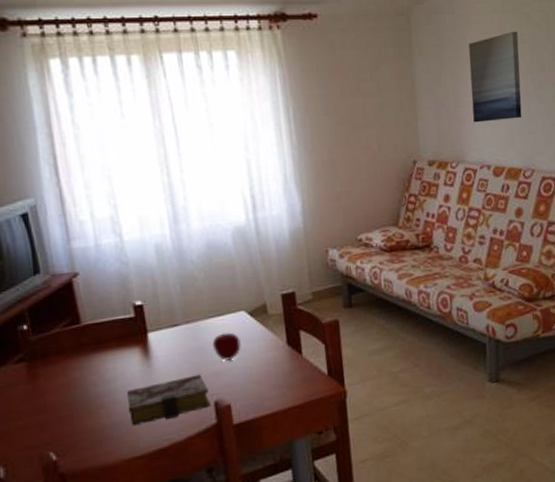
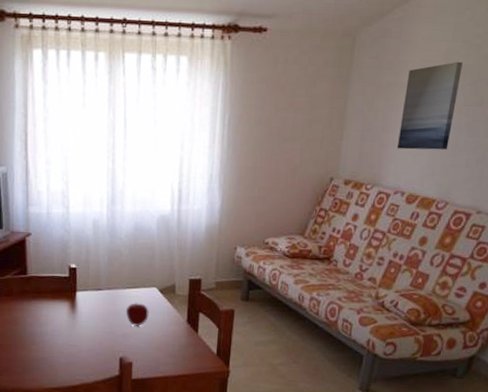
book: present [126,374,212,426] -> none [53,332,117,364]

